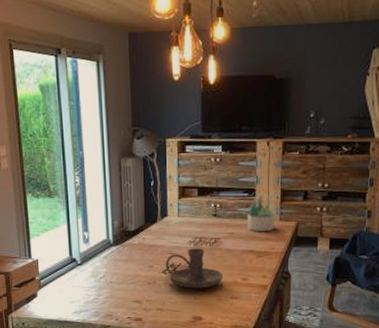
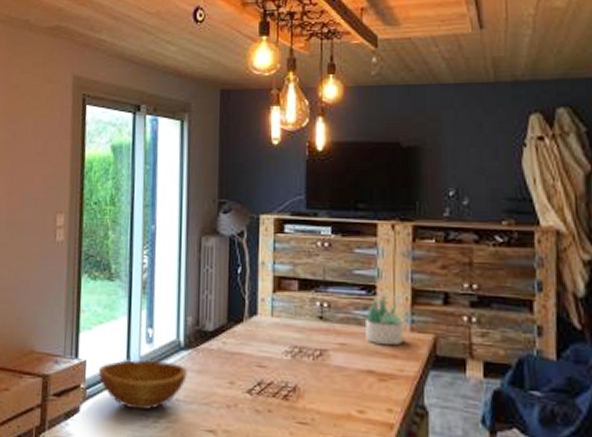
wooden bowl: none [49,256,117,292] -> present [99,360,187,411]
candle holder: present [165,248,224,289] -> none [251,361,332,421]

